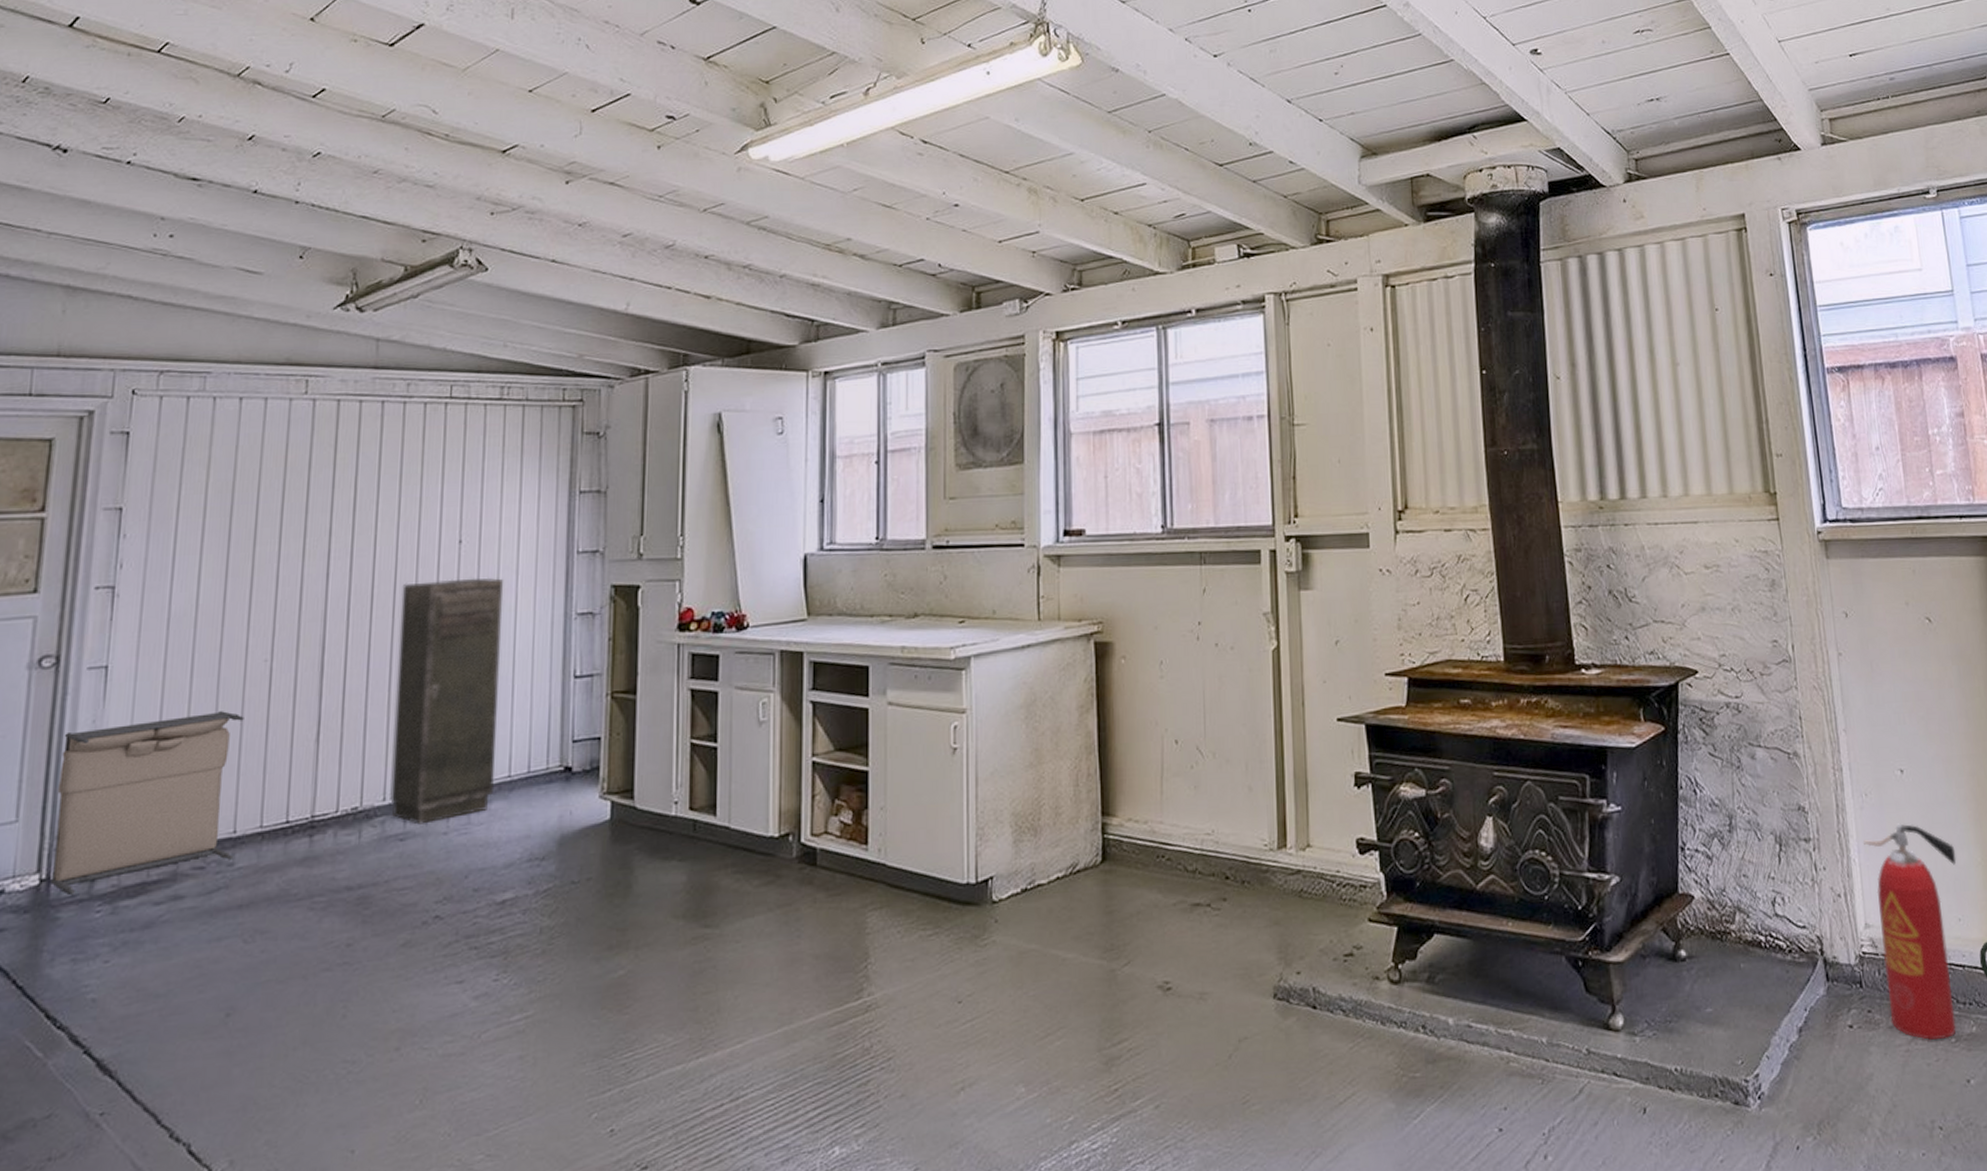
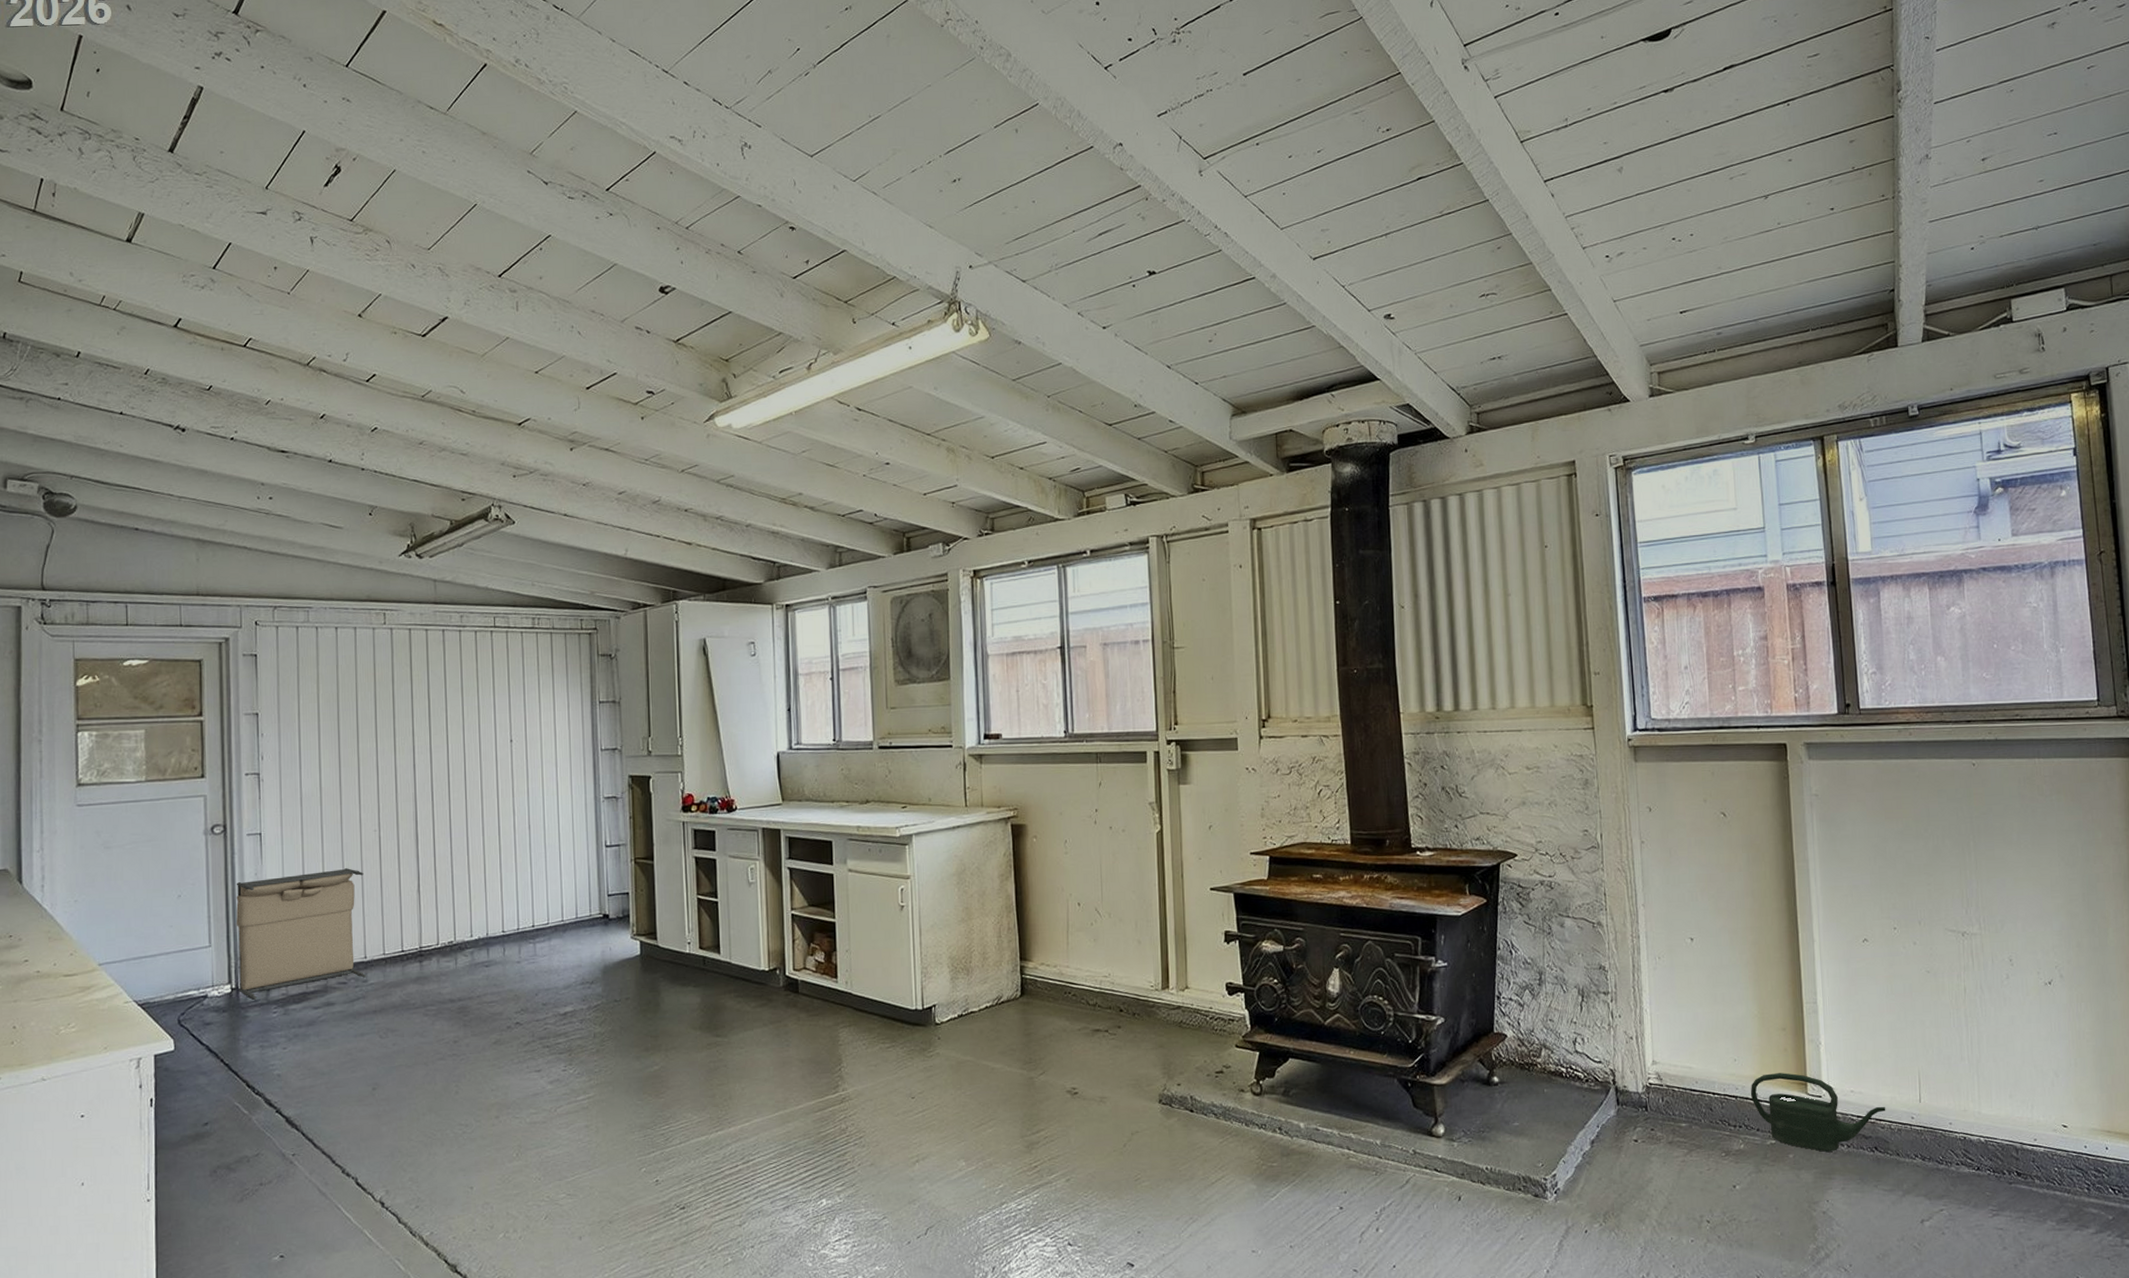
storage cabinet: present [390,577,504,825] -> none [471,768,551,955]
fire extinguisher: present [1864,823,1957,1040] -> none [1655,981,1736,1153]

